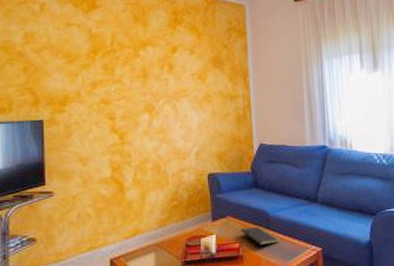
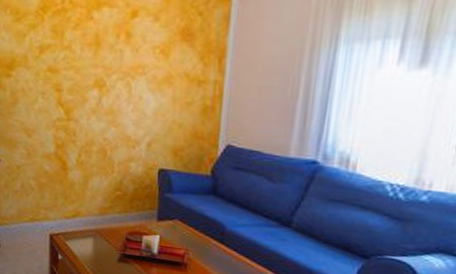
notepad: present [241,227,282,249] -> none [189,236,236,262]

